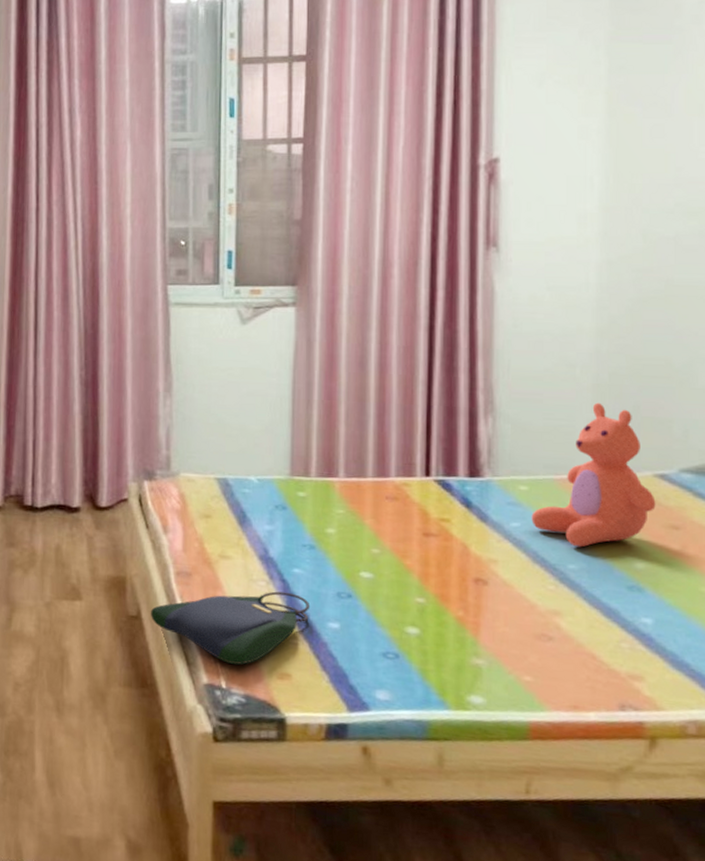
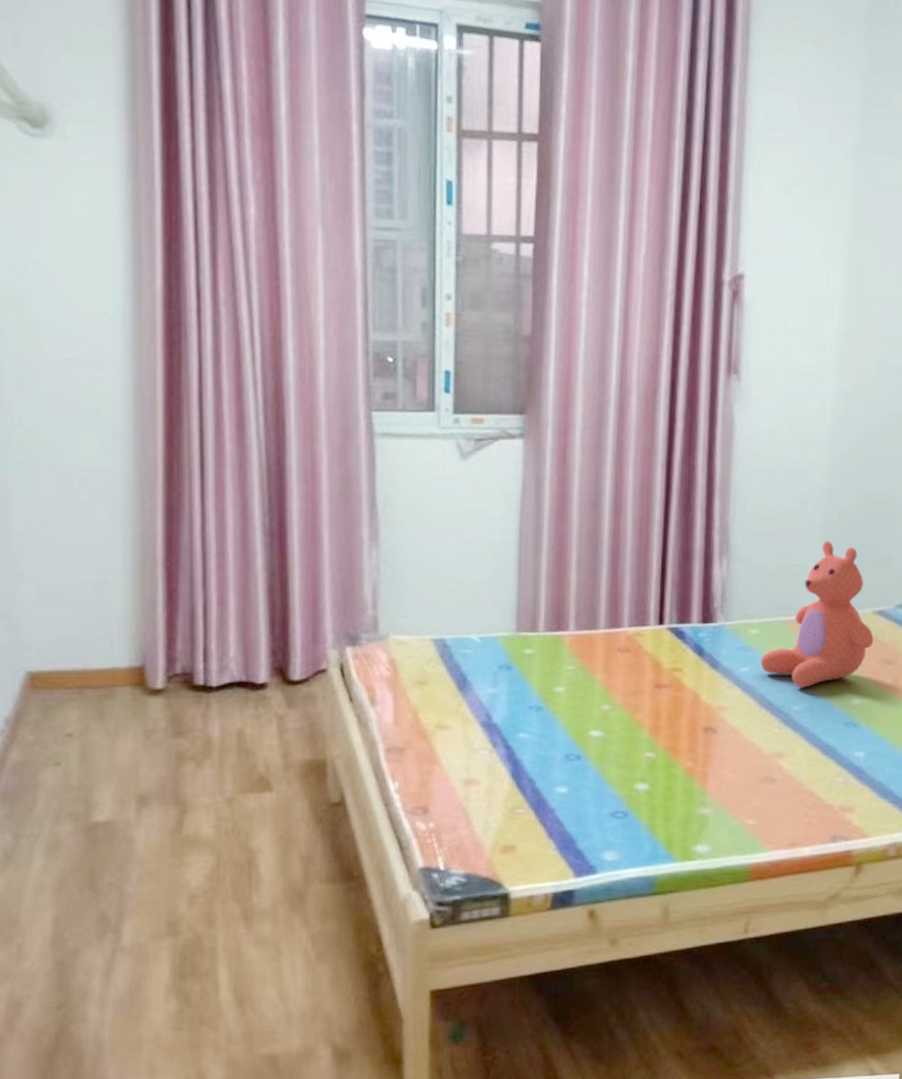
handbag: present [150,591,311,665] -> none [356,759,537,844]

